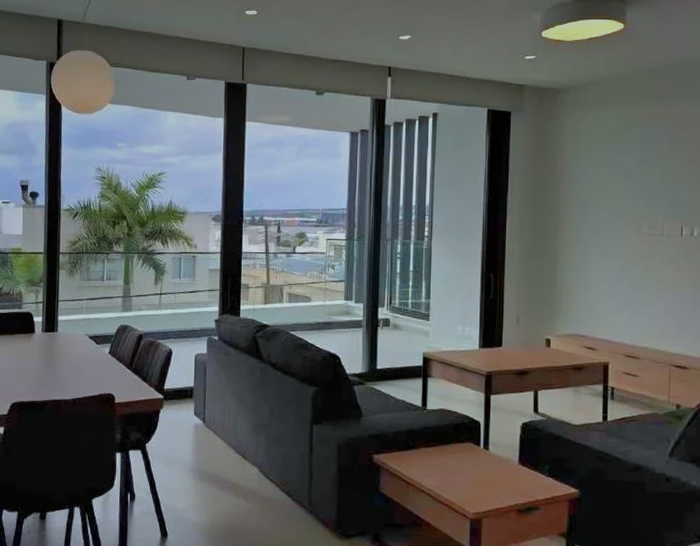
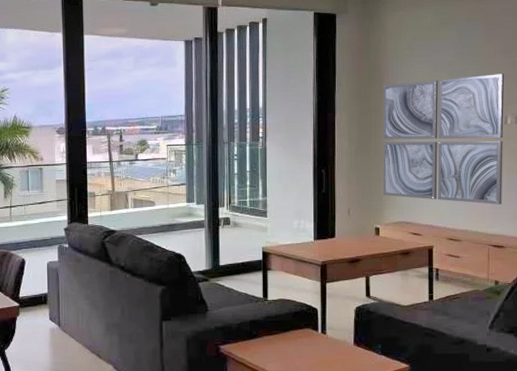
wall art: none [555,182,692,322] -> present [382,74,505,205]

